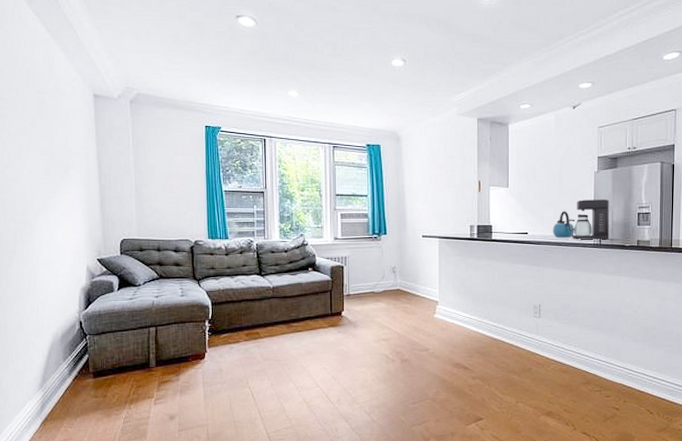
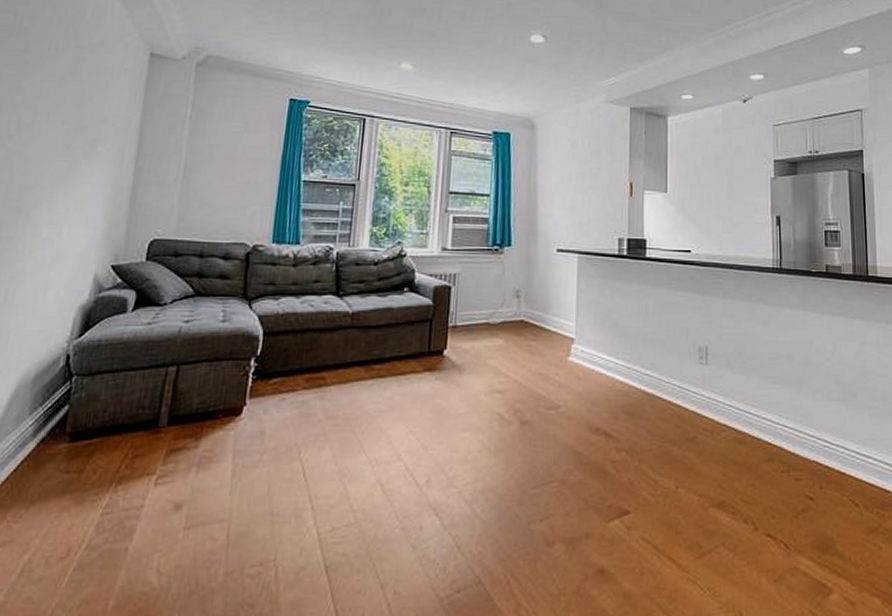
kettle: present [552,211,574,238] -> none [721,225,748,259]
coffee maker: present [568,200,610,240] -> none [740,211,792,263]

